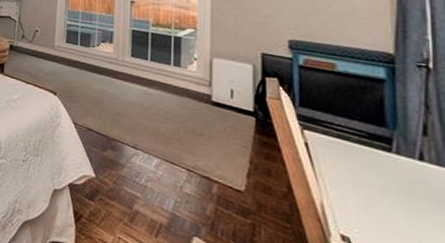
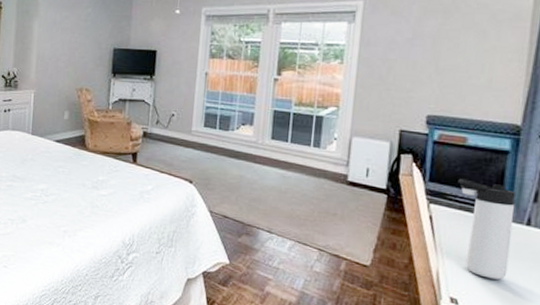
thermos bottle: none [331,105,405,220] -> present [458,178,516,280]

